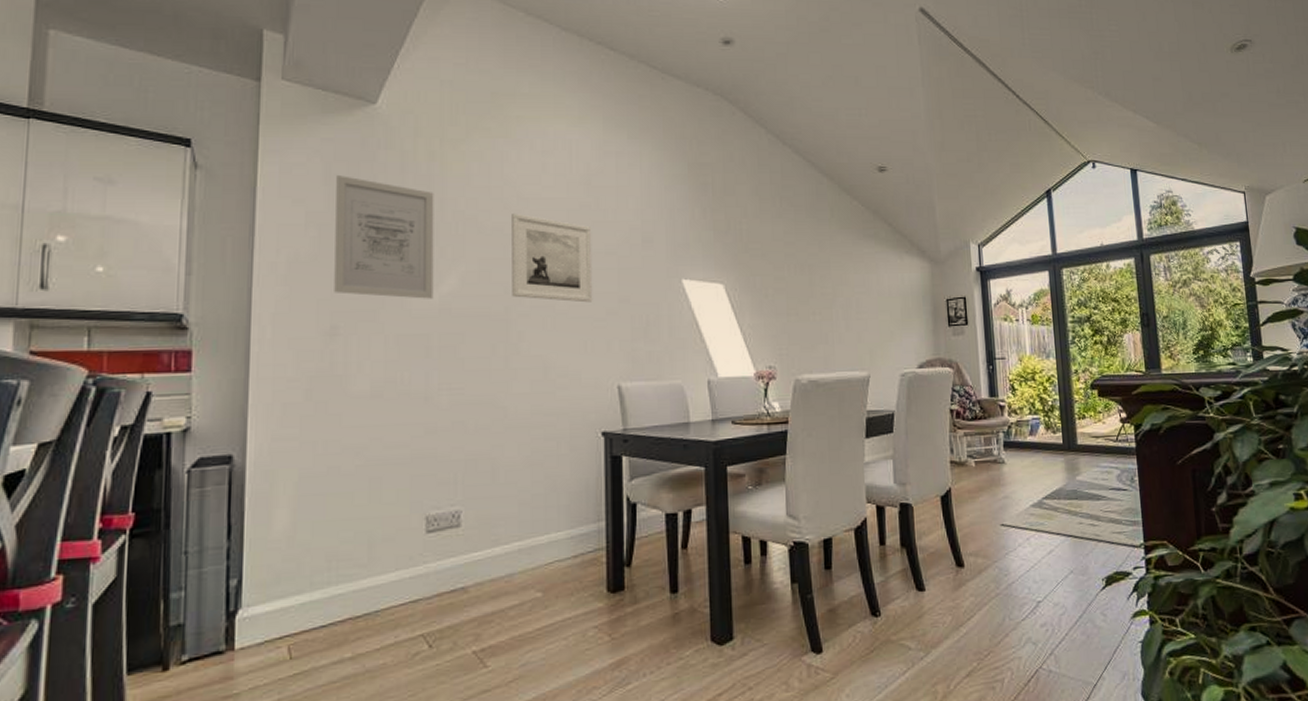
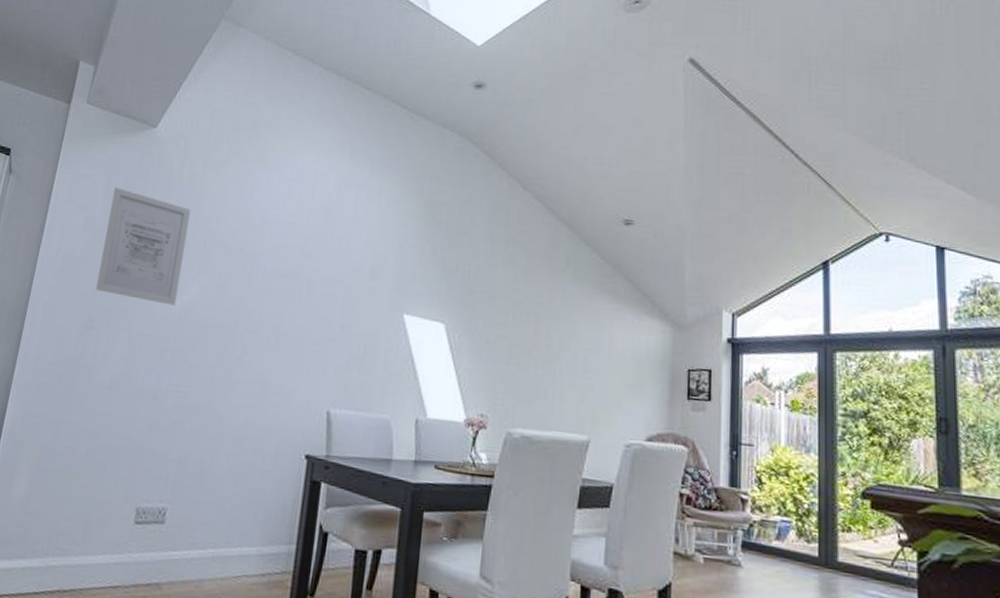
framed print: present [512,212,593,303] -> none [243,233,325,326]

